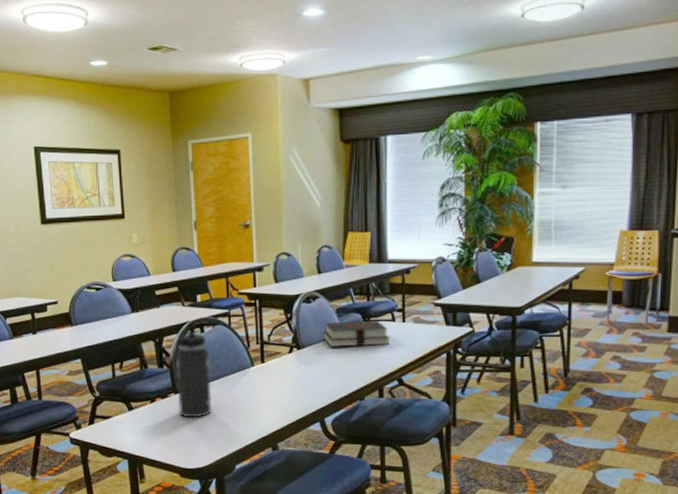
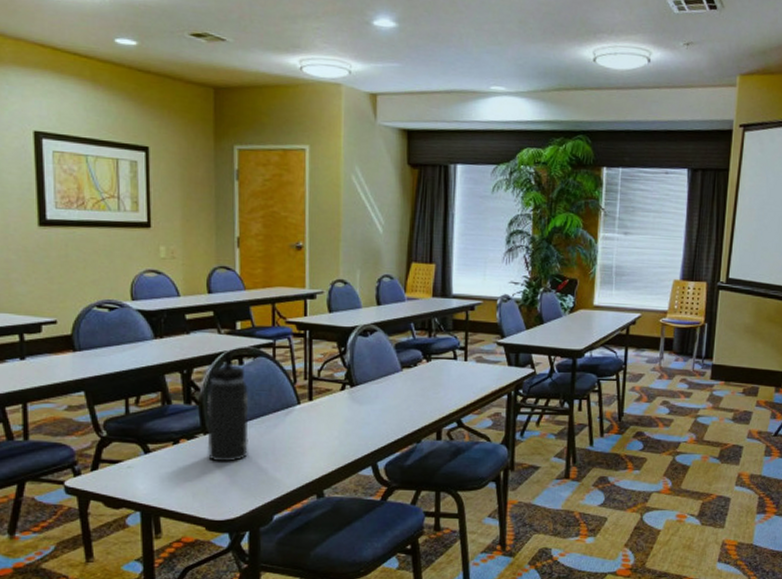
hardback book: present [322,320,390,347] -> none [379,358,451,386]

